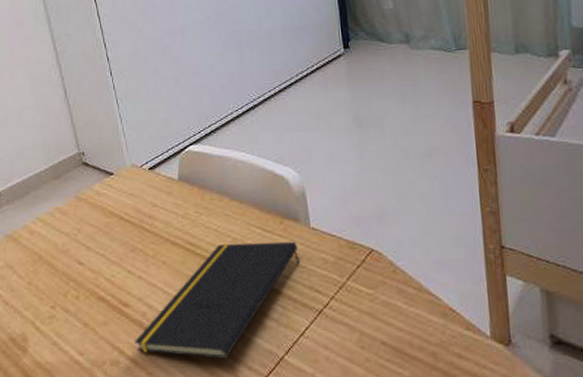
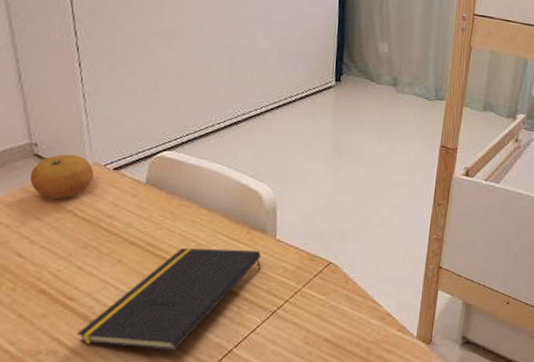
fruit: none [81,159,133,204] -> present [29,154,94,199]

